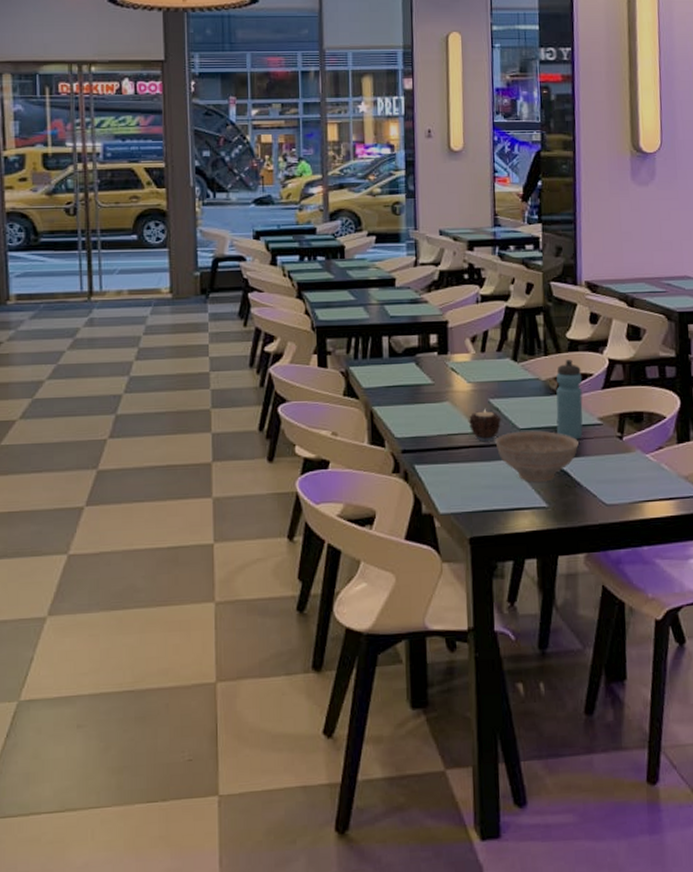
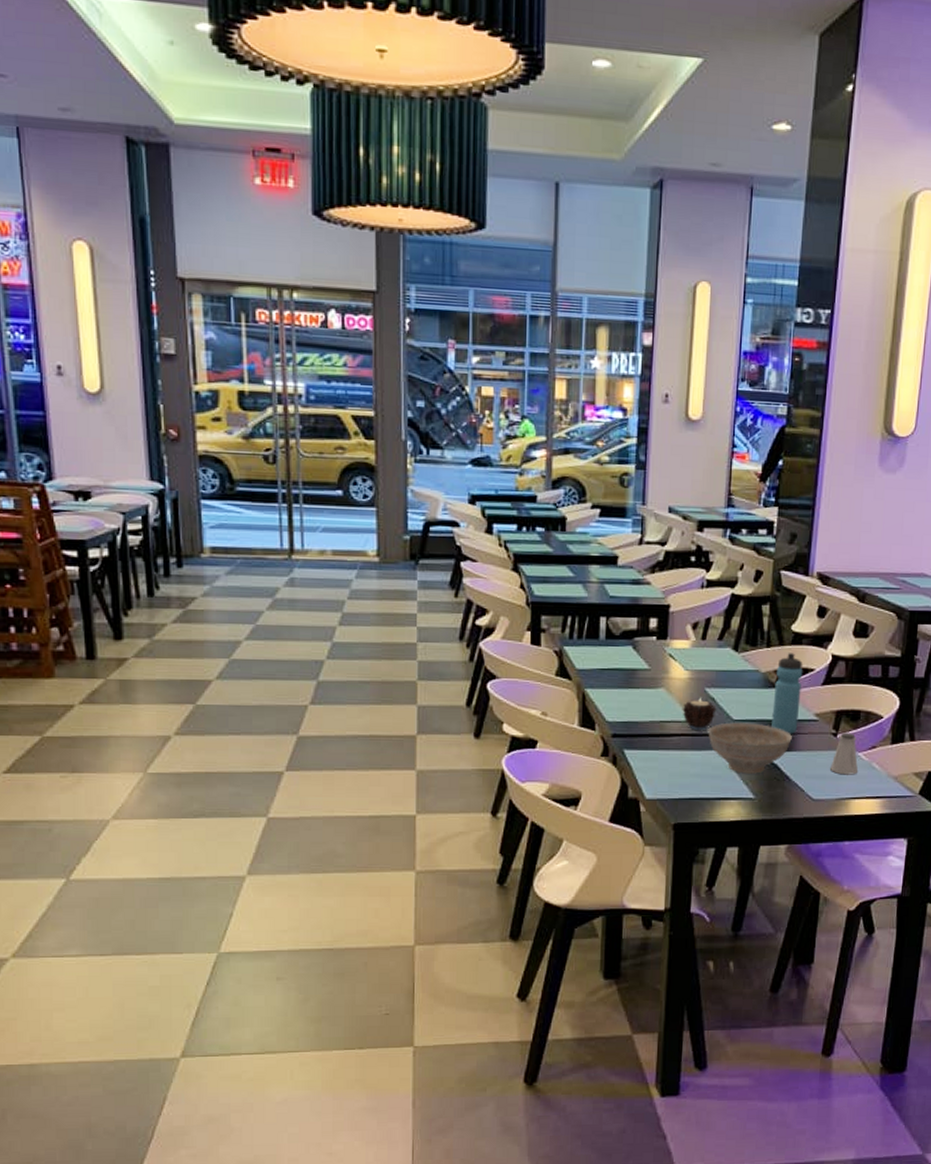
saltshaker: none [620,435,648,478] -> present [830,732,859,775]

